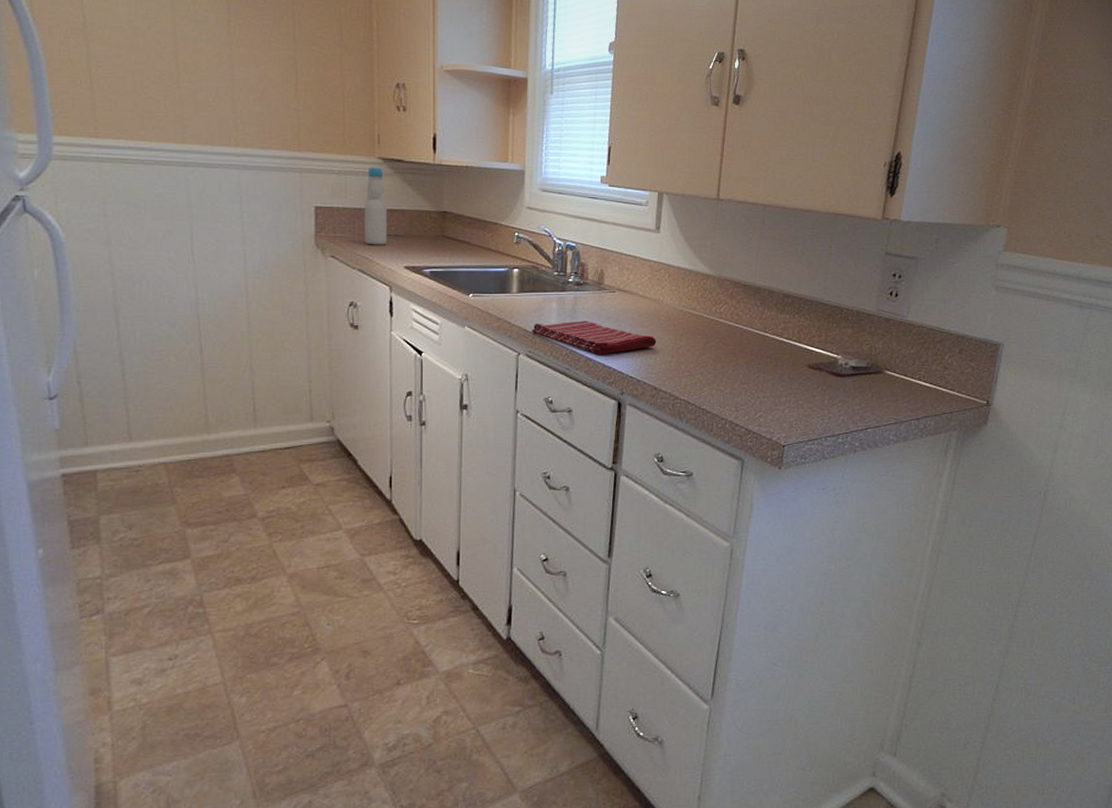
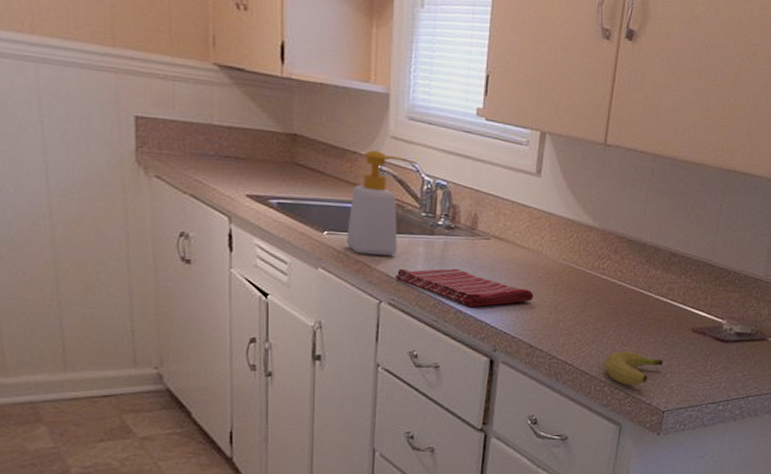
bottle: present [364,166,388,245] -> none [196,73,226,168]
soap bottle: none [488,220,549,312] -> present [346,150,417,256]
fruit: none [725,389,781,422] -> present [605,351,663,386]

